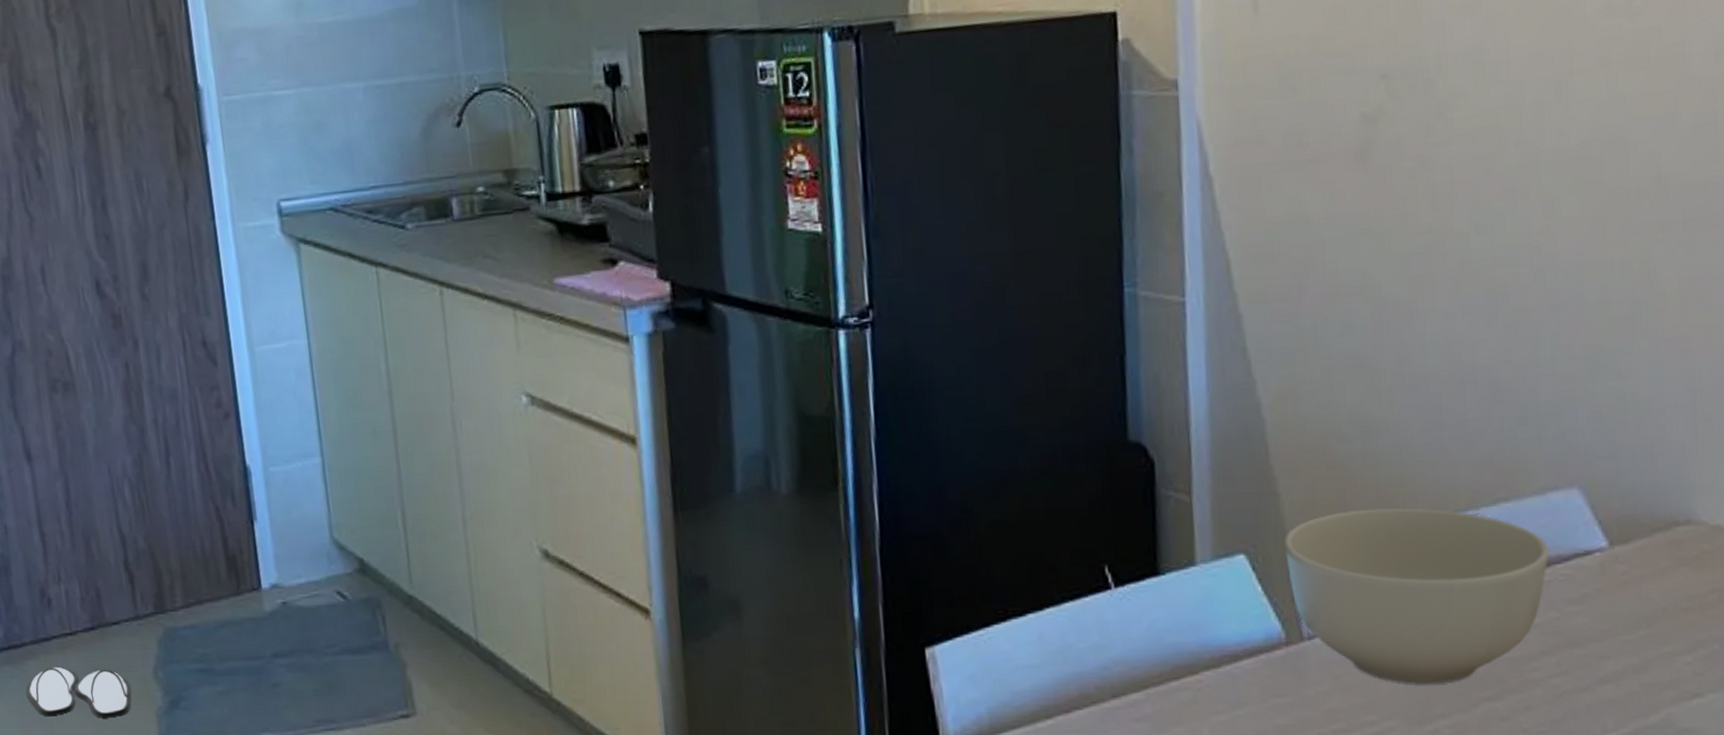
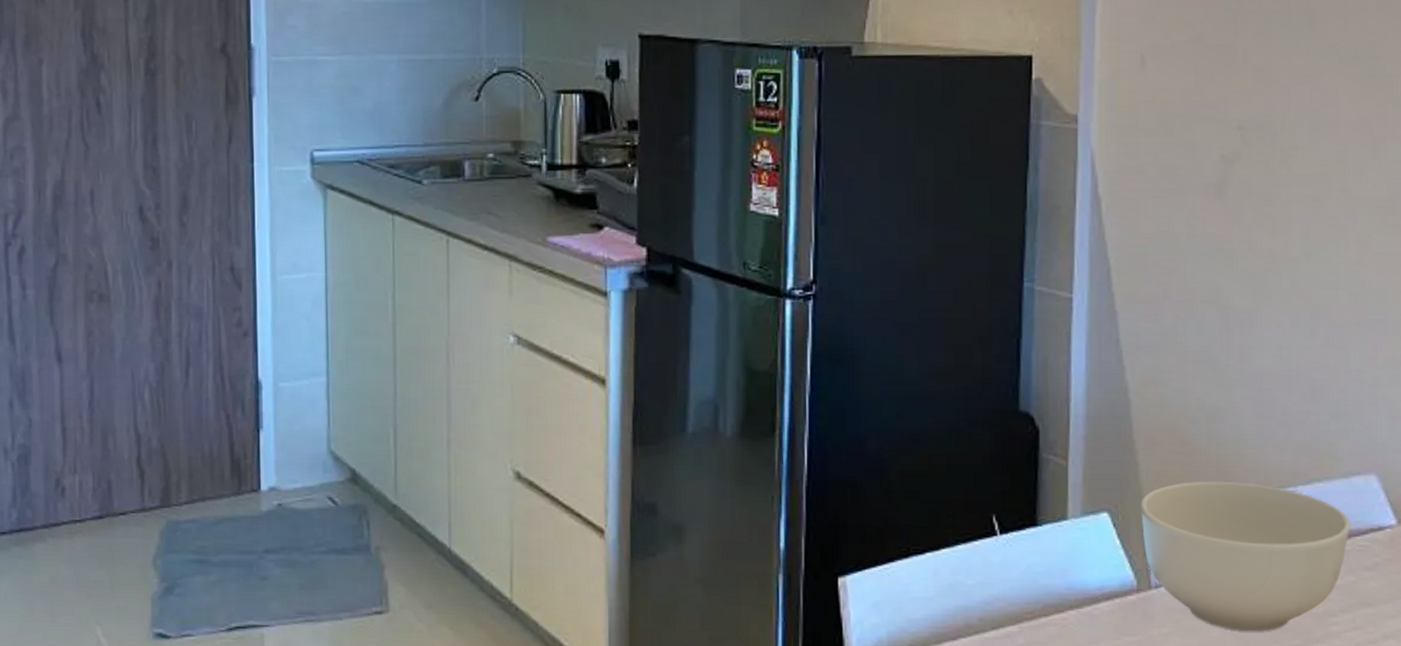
slippers: present [26,667,132,718] -> none [31,551,130,600]

